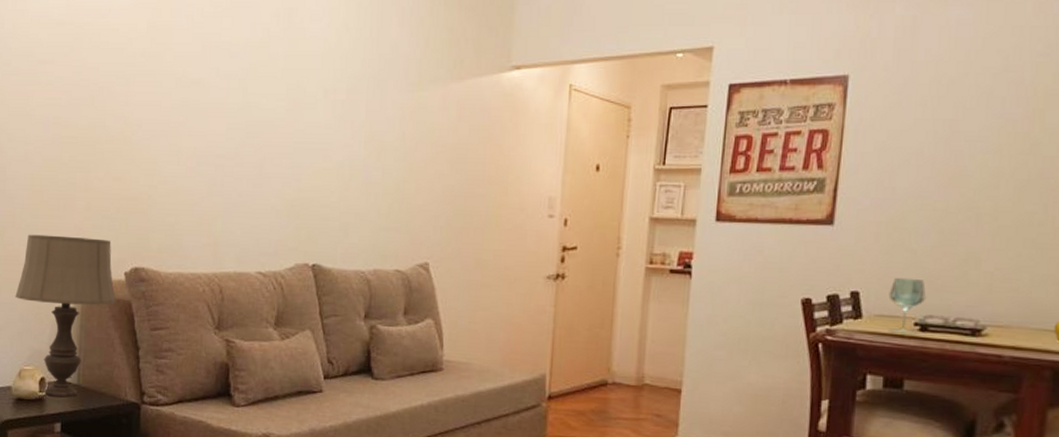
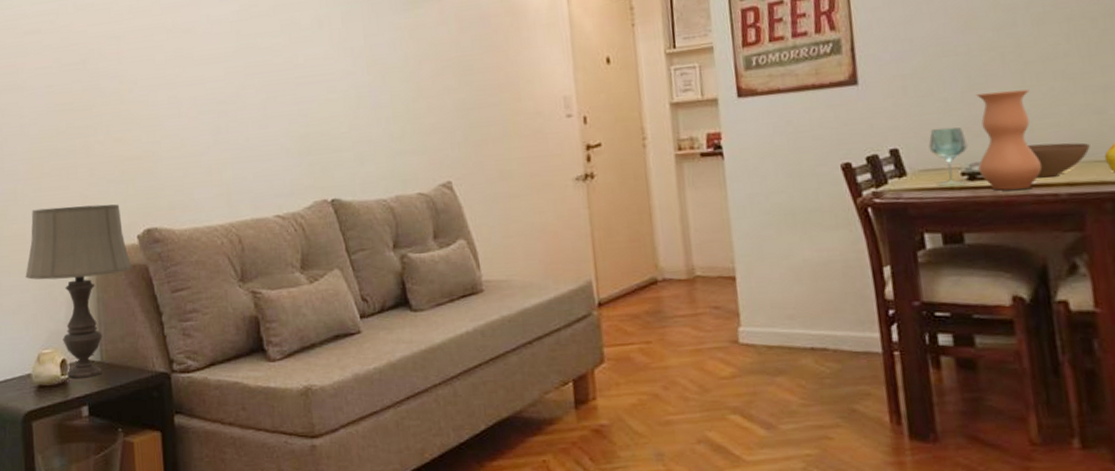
vase: none [931,250,997,348] -> present [976,89,1043,191]
bowl: none [983,306,1043,339] -> present [1028,142,1090,178]

